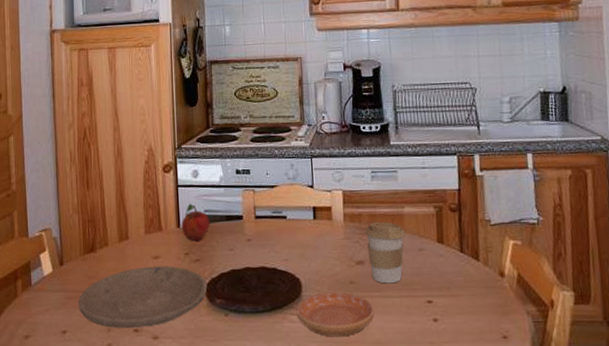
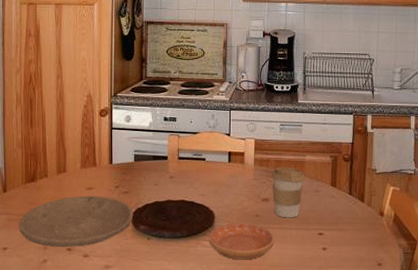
fruit: present [181,203,210,242] -> none [113,144,138,177]

